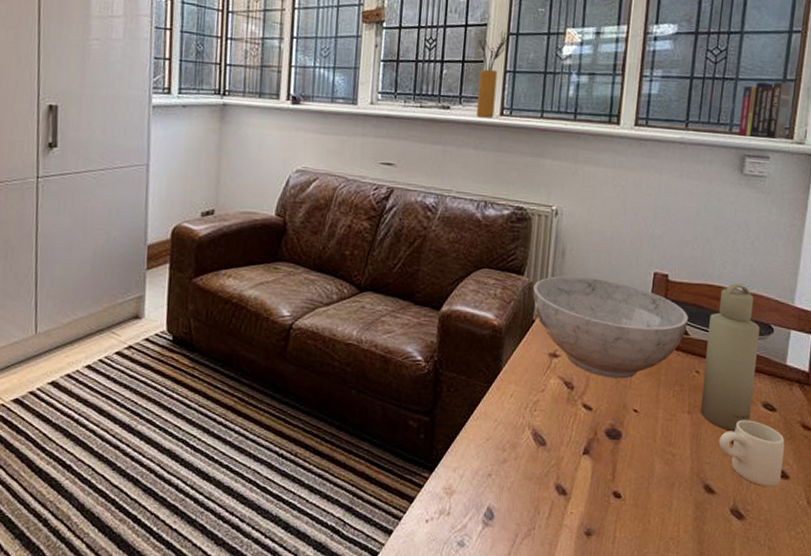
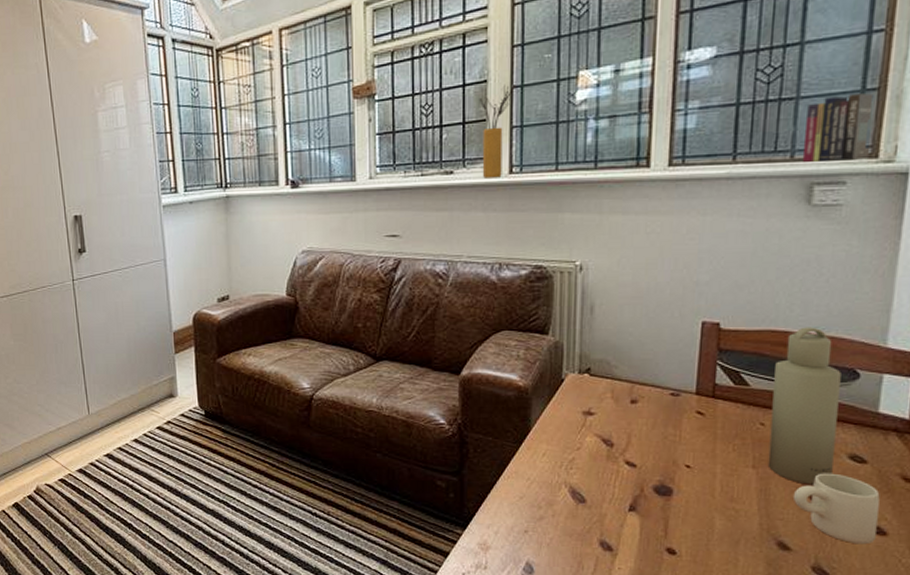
bowl: present [533,275,688,379] -> none [560,331,747,434]

